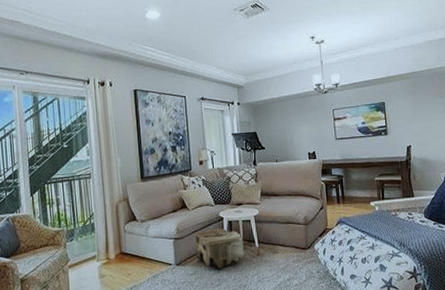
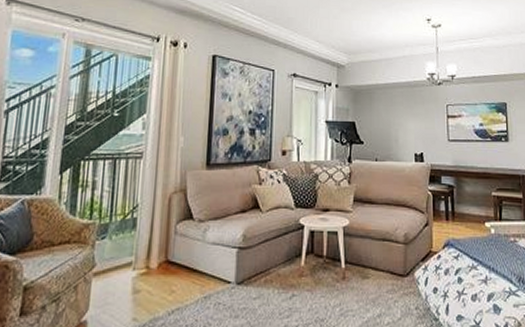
pouf: present [194,228,244,270] -> none [264,239,326,295]

